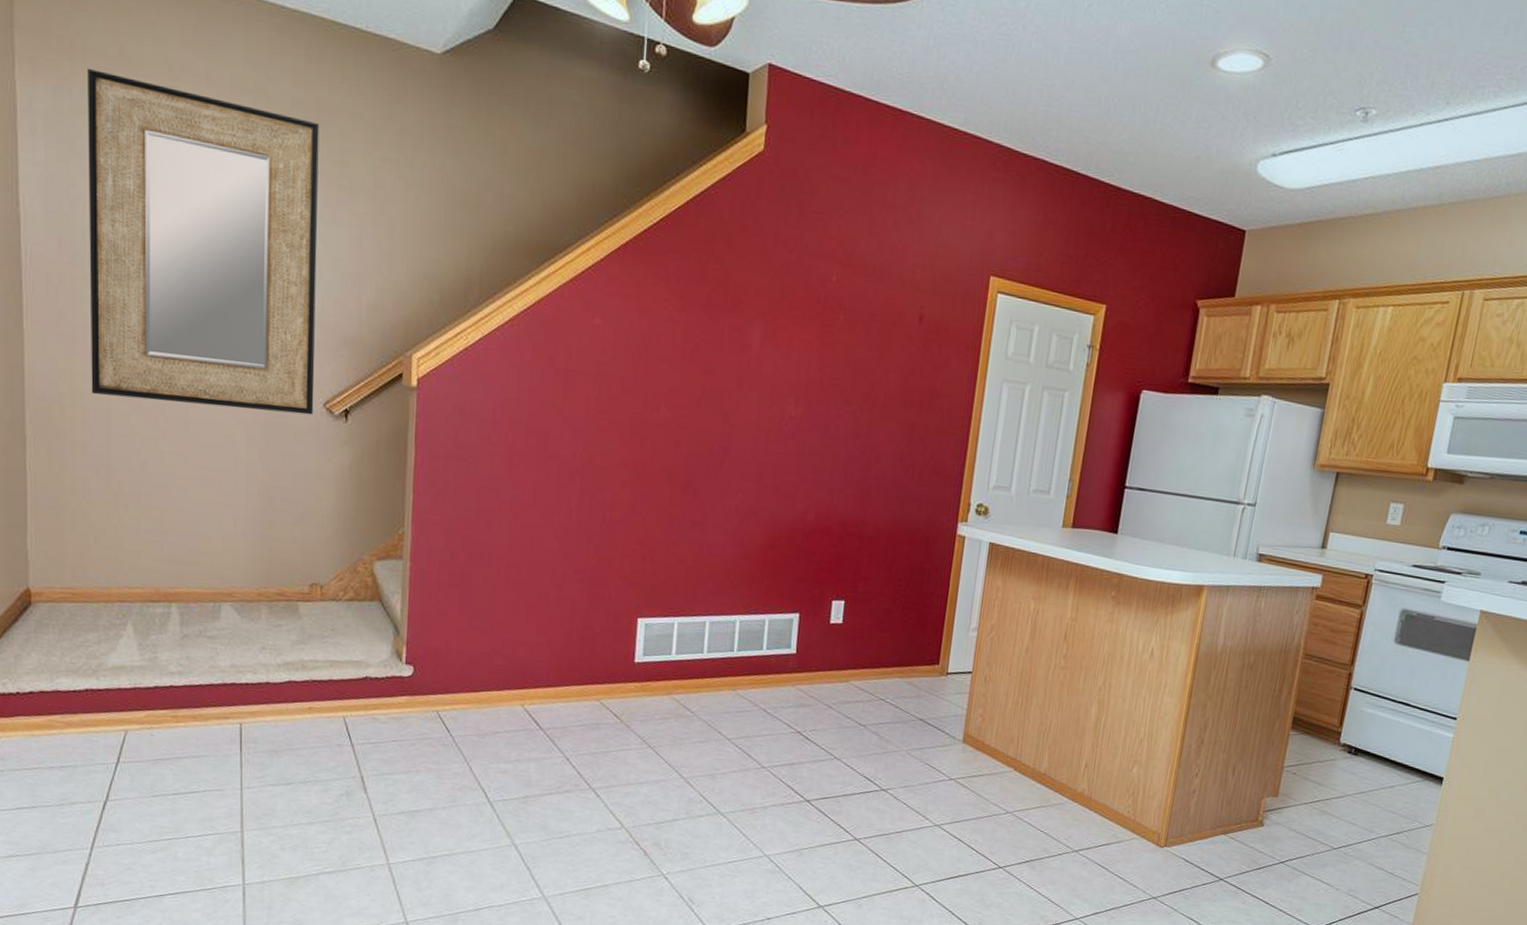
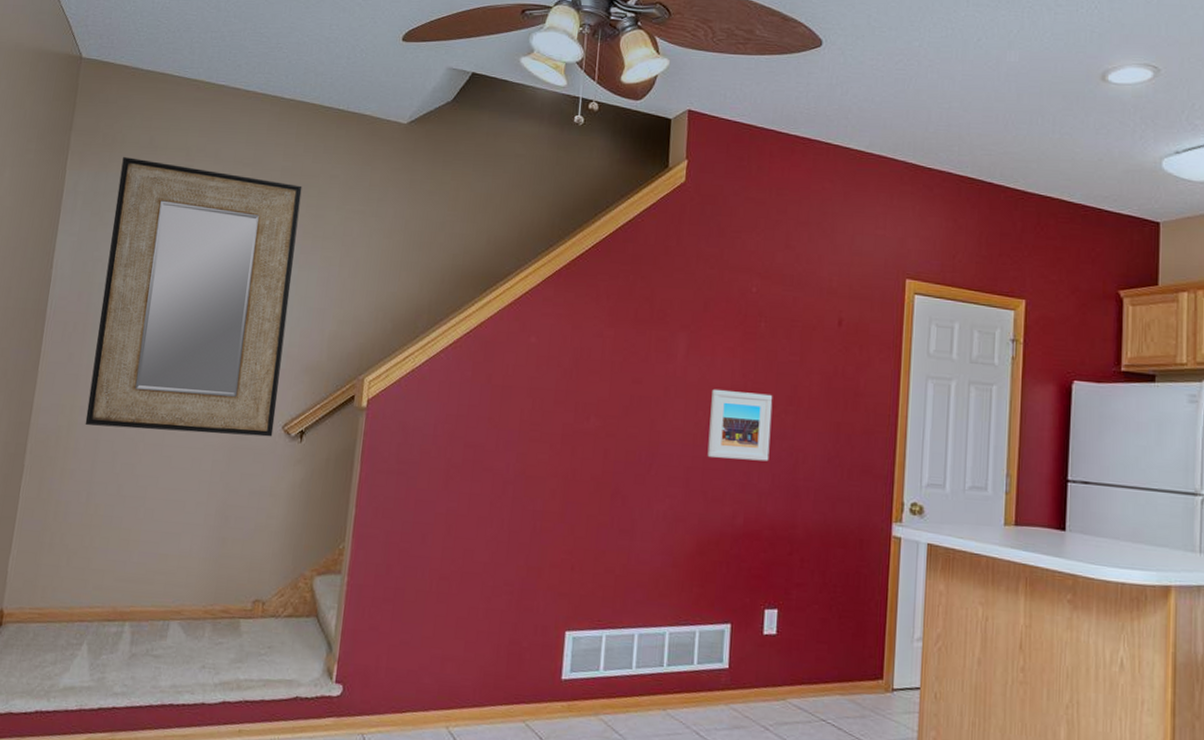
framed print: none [781,383,849,459] -> present [707,389,773,462]

